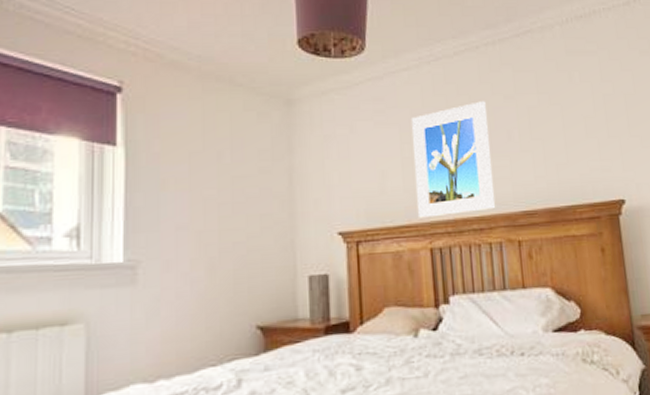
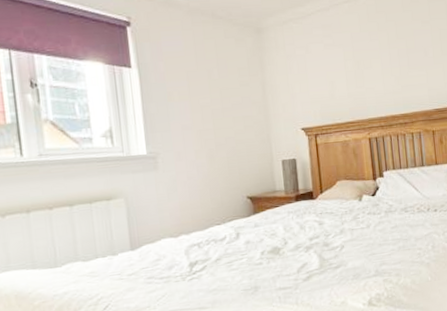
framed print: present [411,101,496,218] -> none [351,26,416,116]

